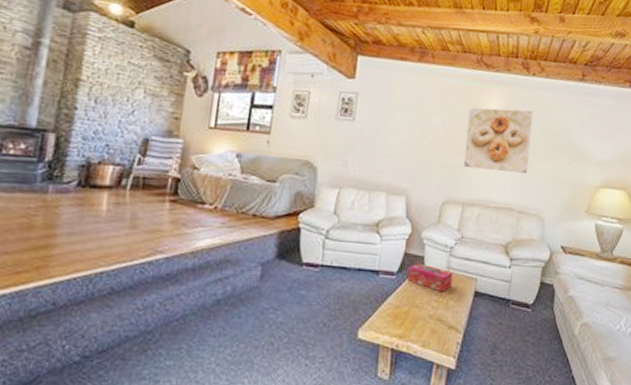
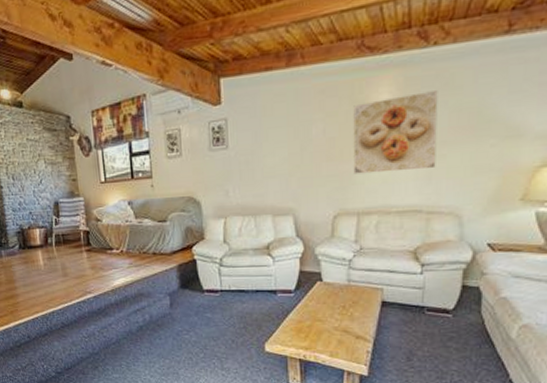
tissue box: present [407,263,453,293] -> none [306,279,355,305]

